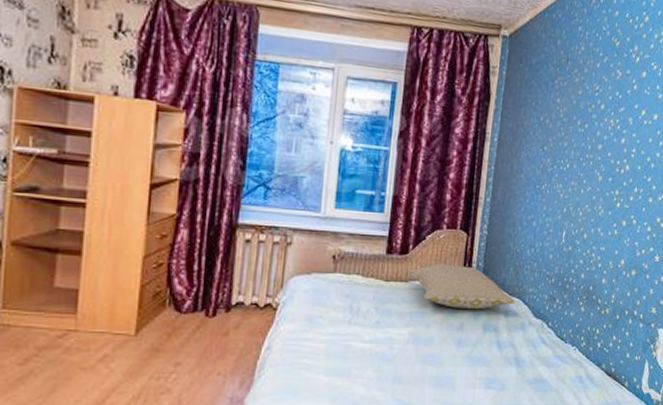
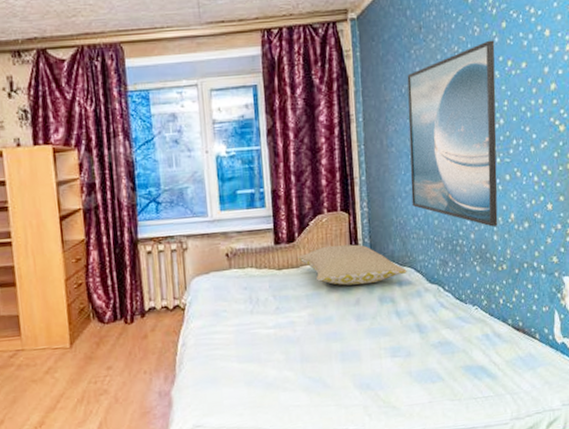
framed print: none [531,86,633,270] -> present [407,40,498,227]

